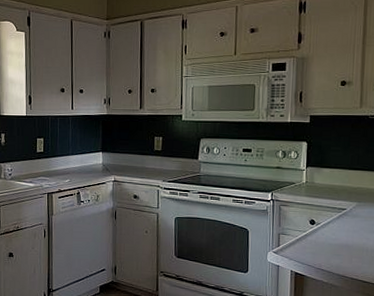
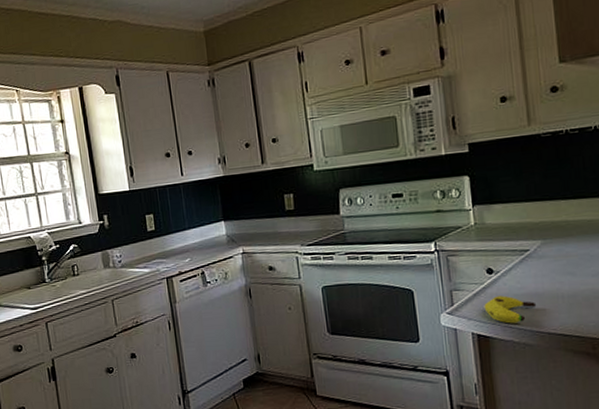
banana: none [303,243,346,267] -> present [484,295,537,324]

